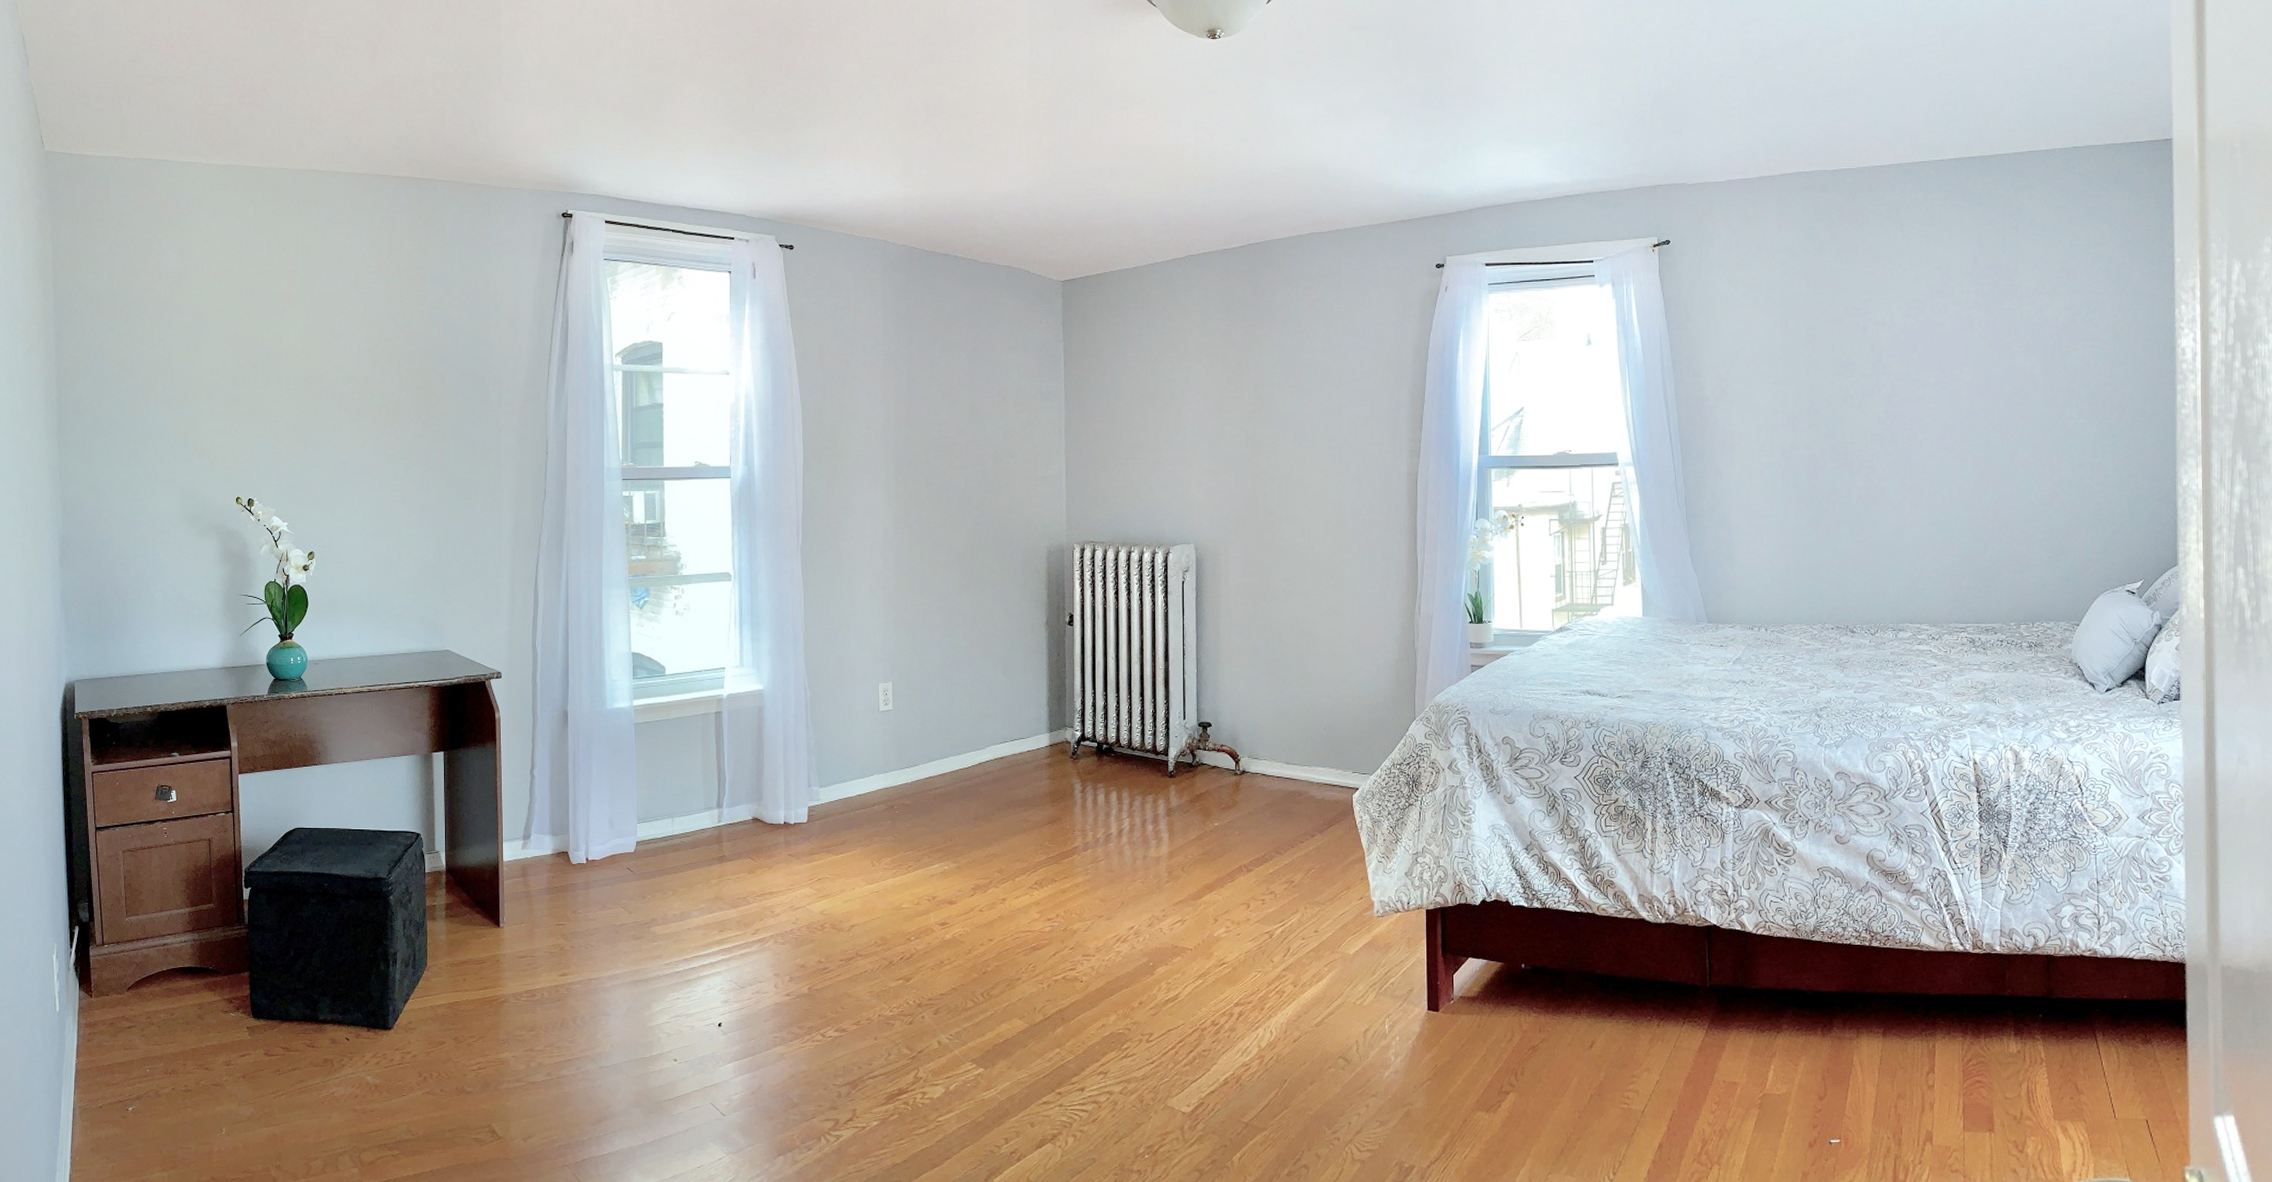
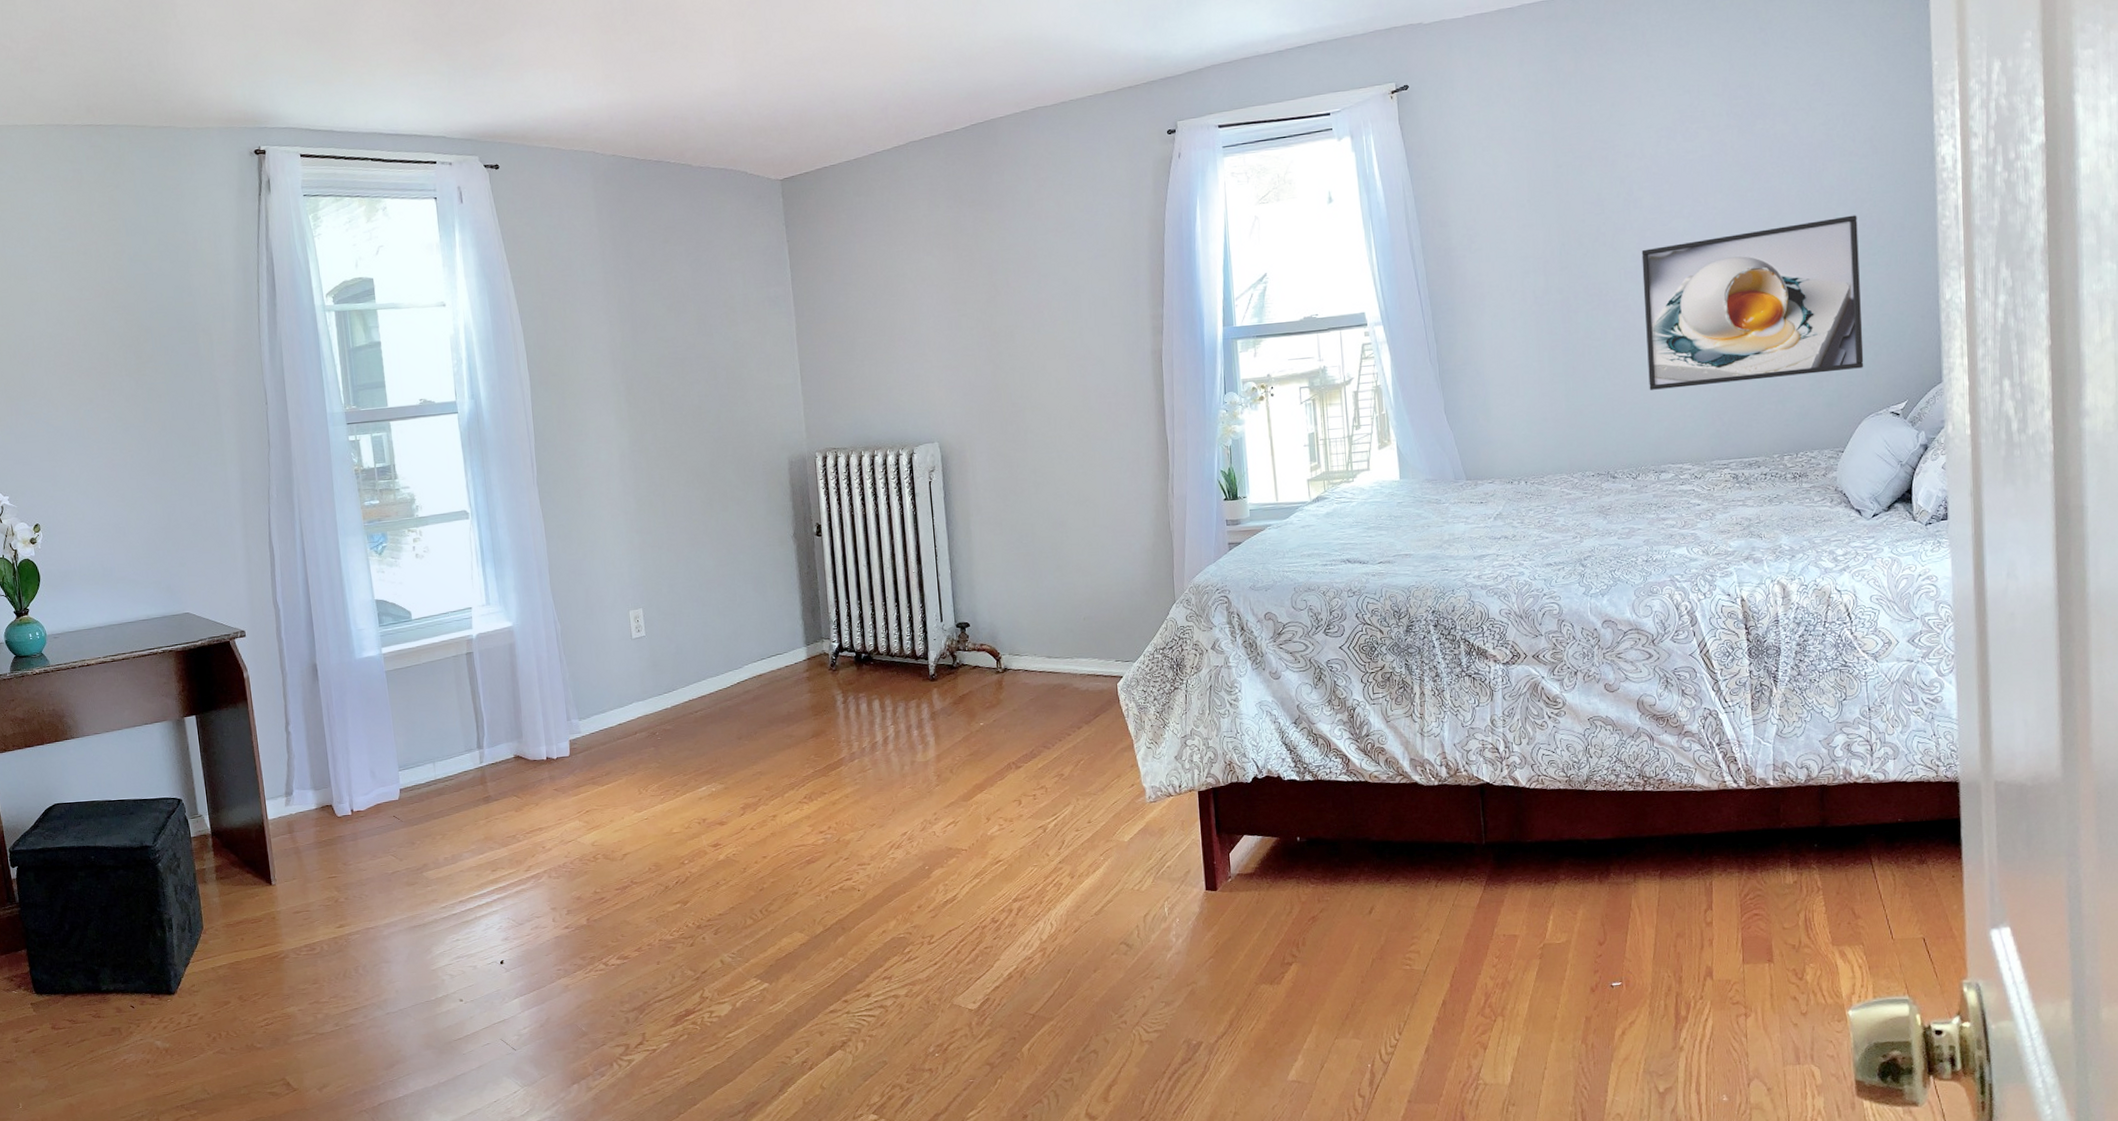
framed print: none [1888,397,2101,550] -> present [1641,215,1864,390]

